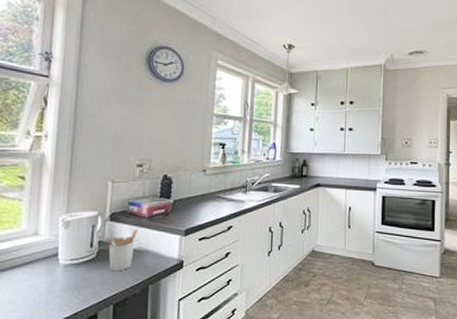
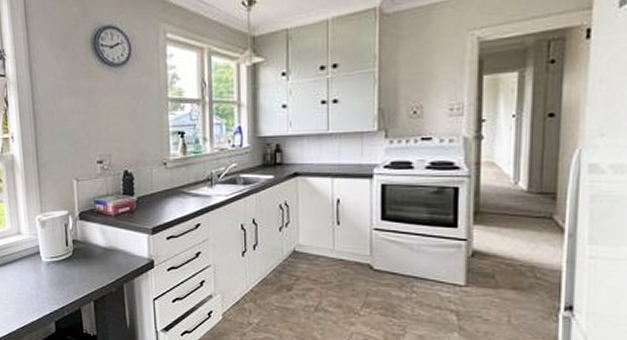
utensil holder: present [105,228,137,272] -> none [77,227,106,270]

